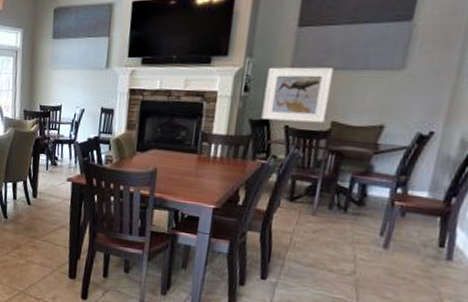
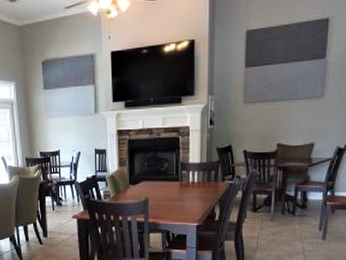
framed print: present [261,67,334,124] -> none [225,100,275,147]

